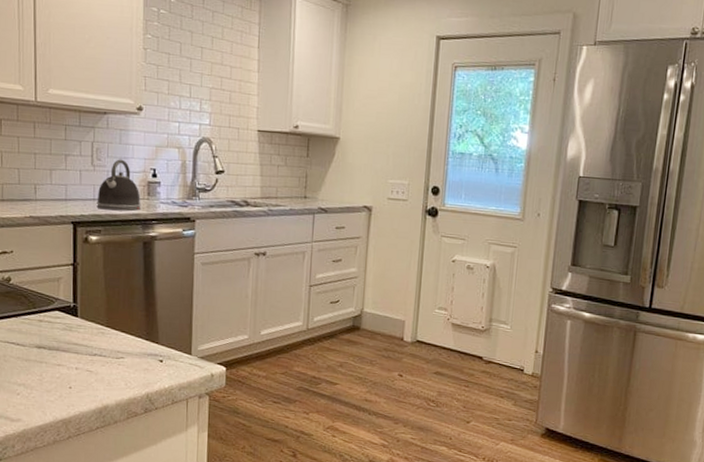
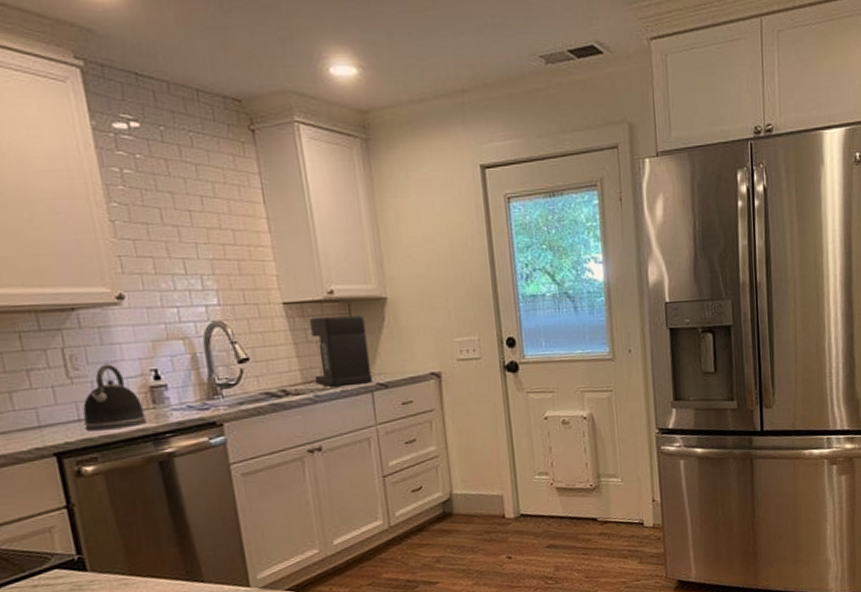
coffee maker: none [270,146,319,207] -> present [310,315,372,388]

